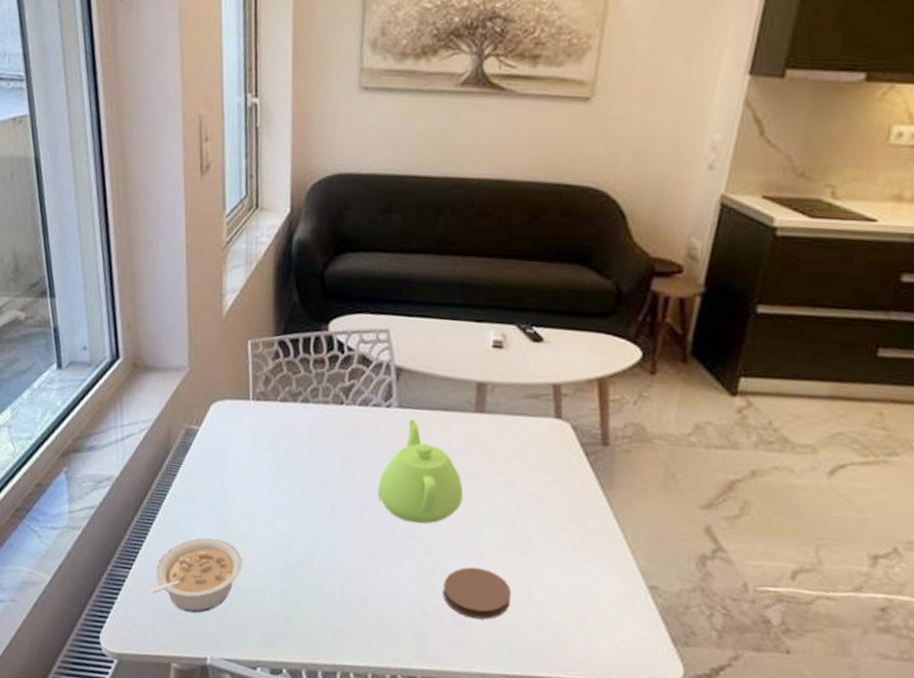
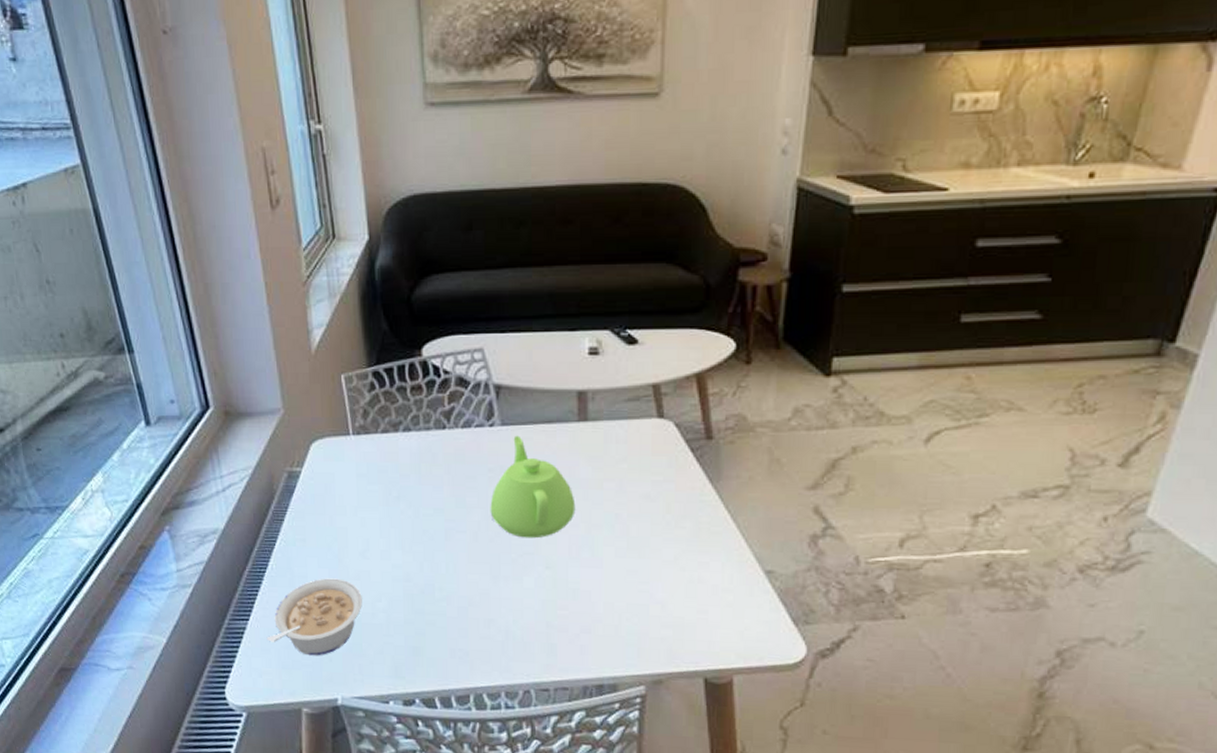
coaster: present [442,567,512,619] -> none [566,574,633,625]

